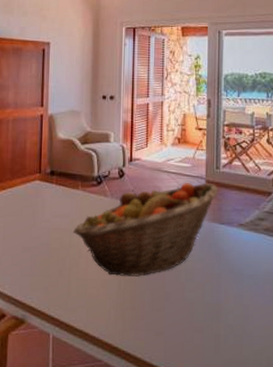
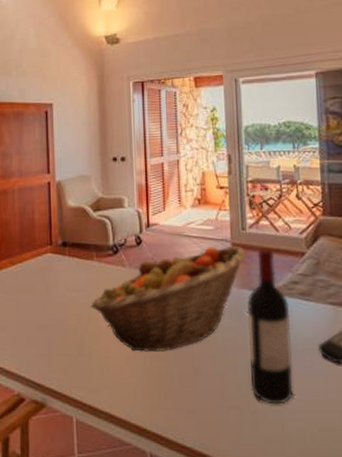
wine bottle: none [215,187,255,330] -> present [247,248,294,405]

